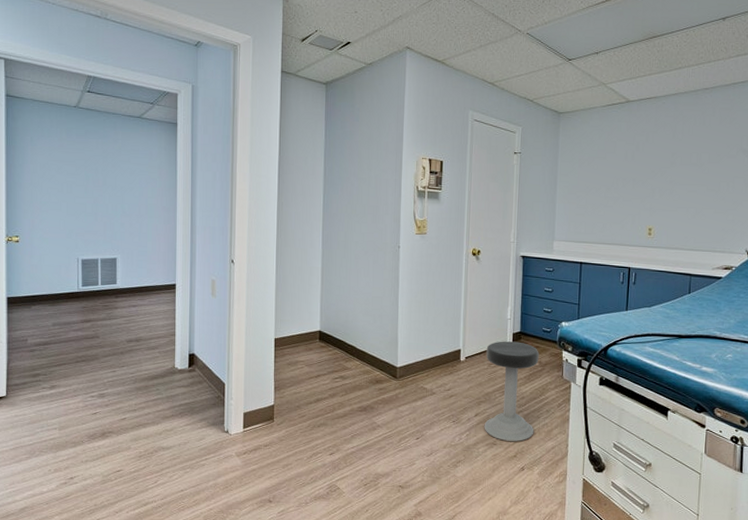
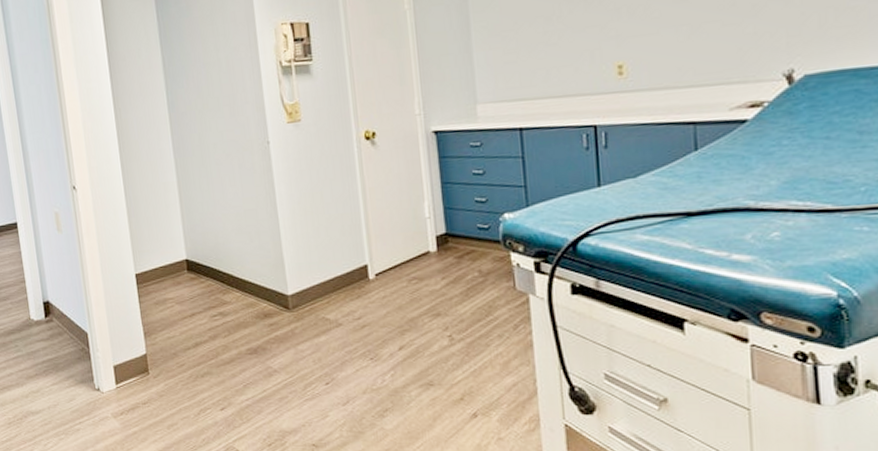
stool: present [484,341,539,442] -> none [402,246,485,381]

